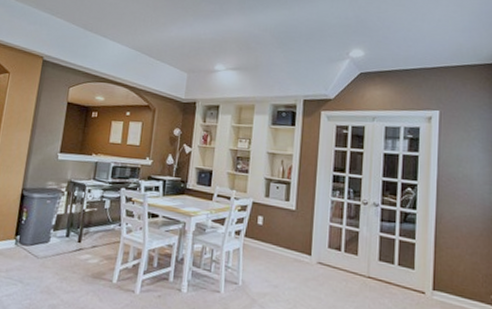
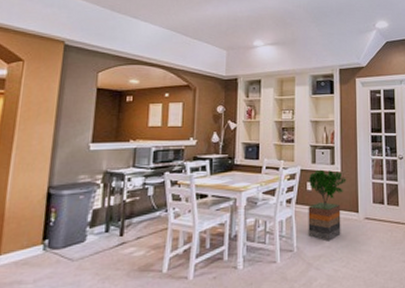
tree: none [255,204,301,281] -> present [308,169,347,242]

